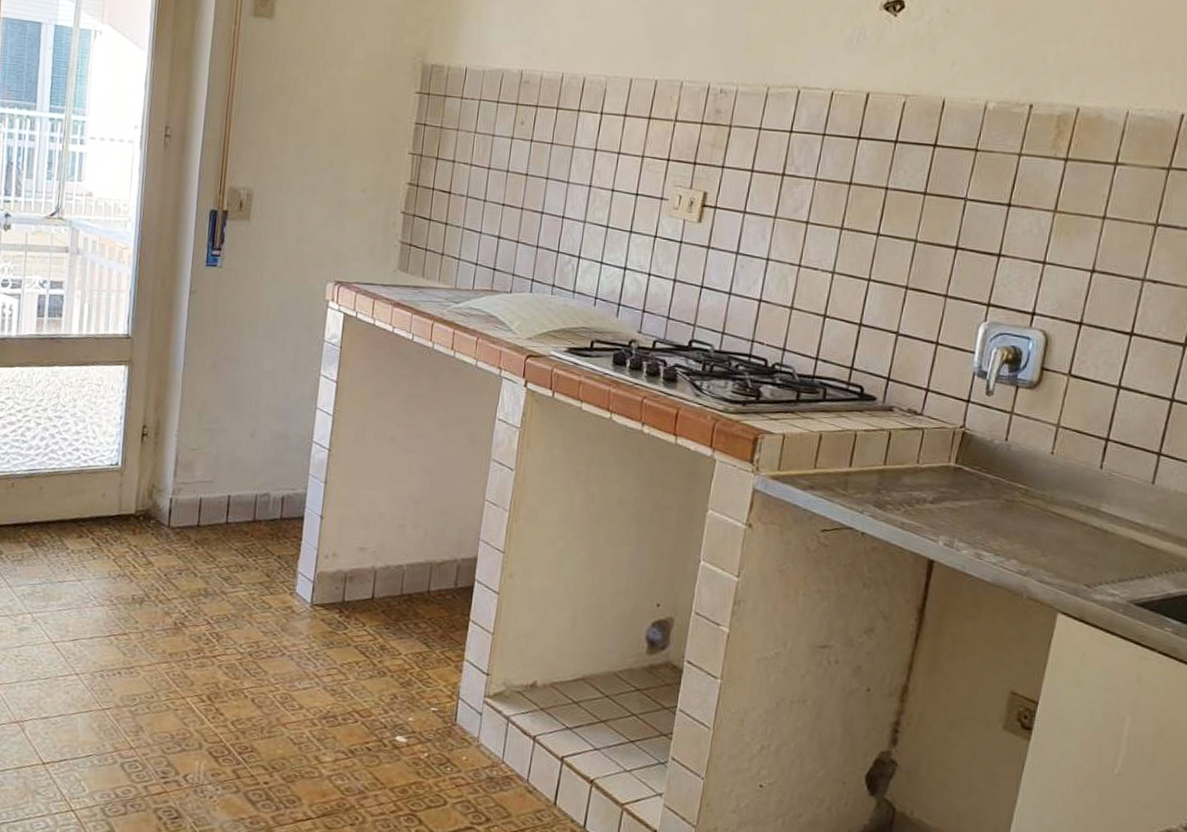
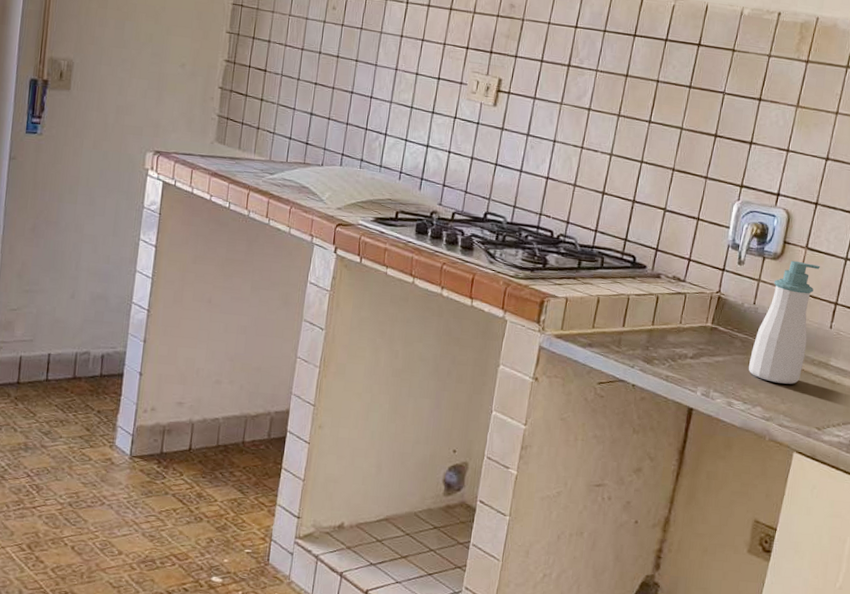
soap bottle: none [1000,389,1087,534] -> present [748,260,820,384]

